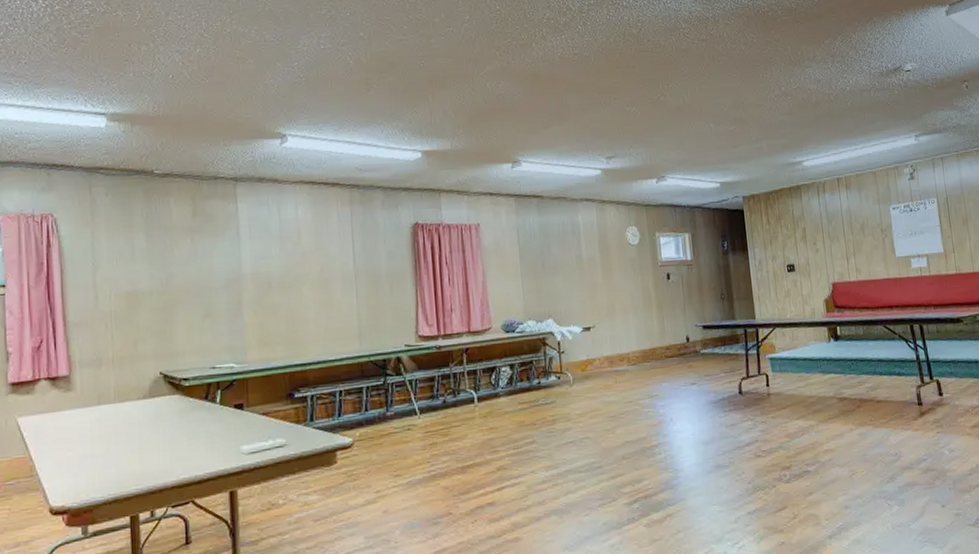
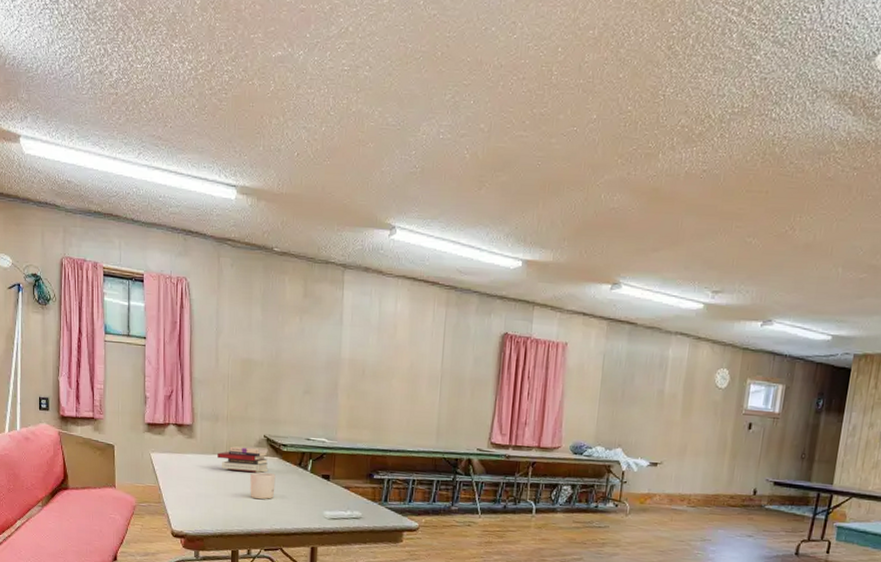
books: none [104,386,169,421] -> present [217,445,269,473]
mug: none [147,414,179,448] -> present [250,472,276,500]

